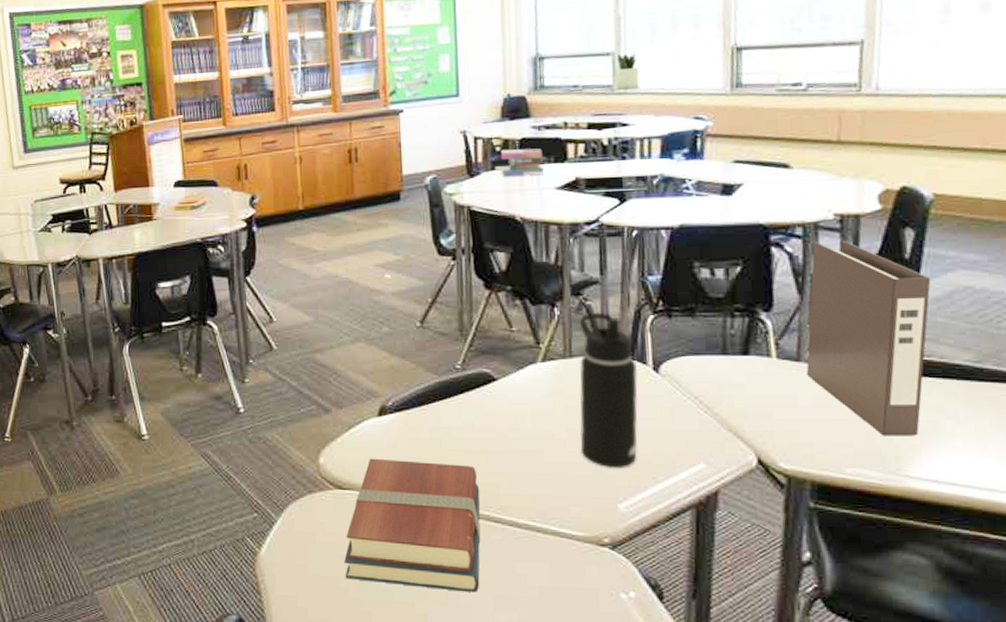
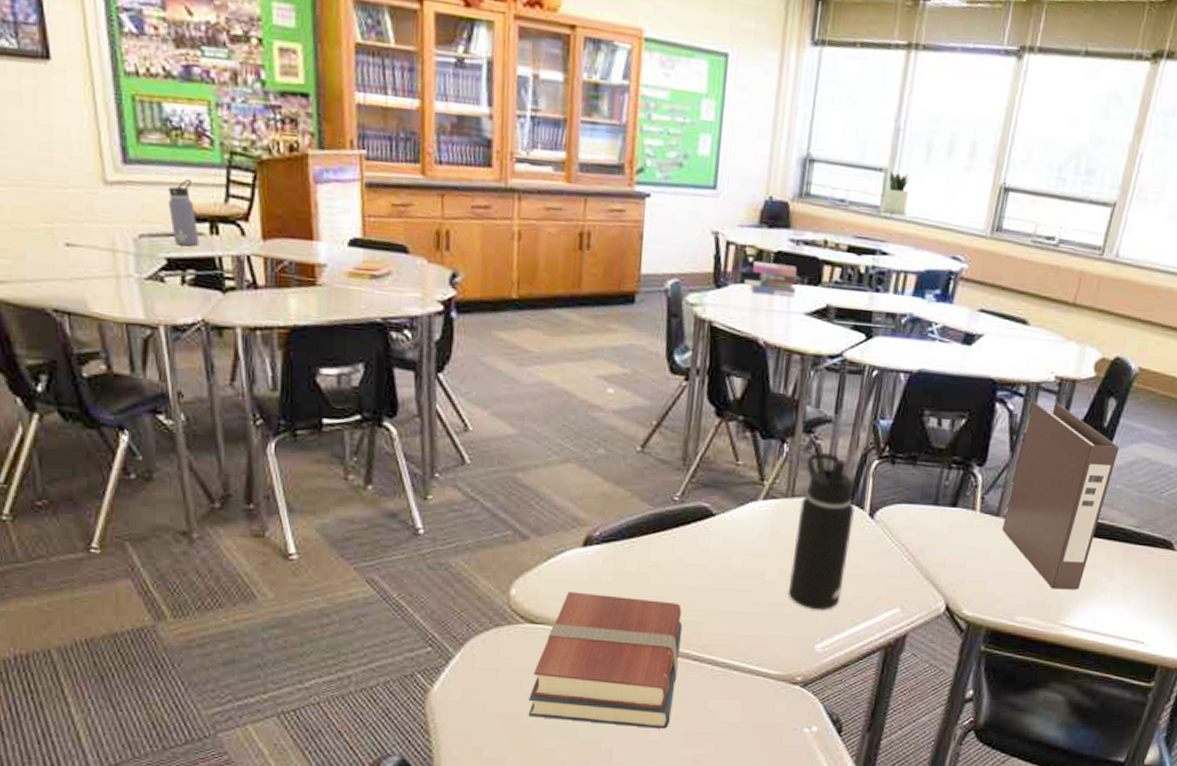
water bottle: none [52,156,73,204] -> present [168,178,200,247]

